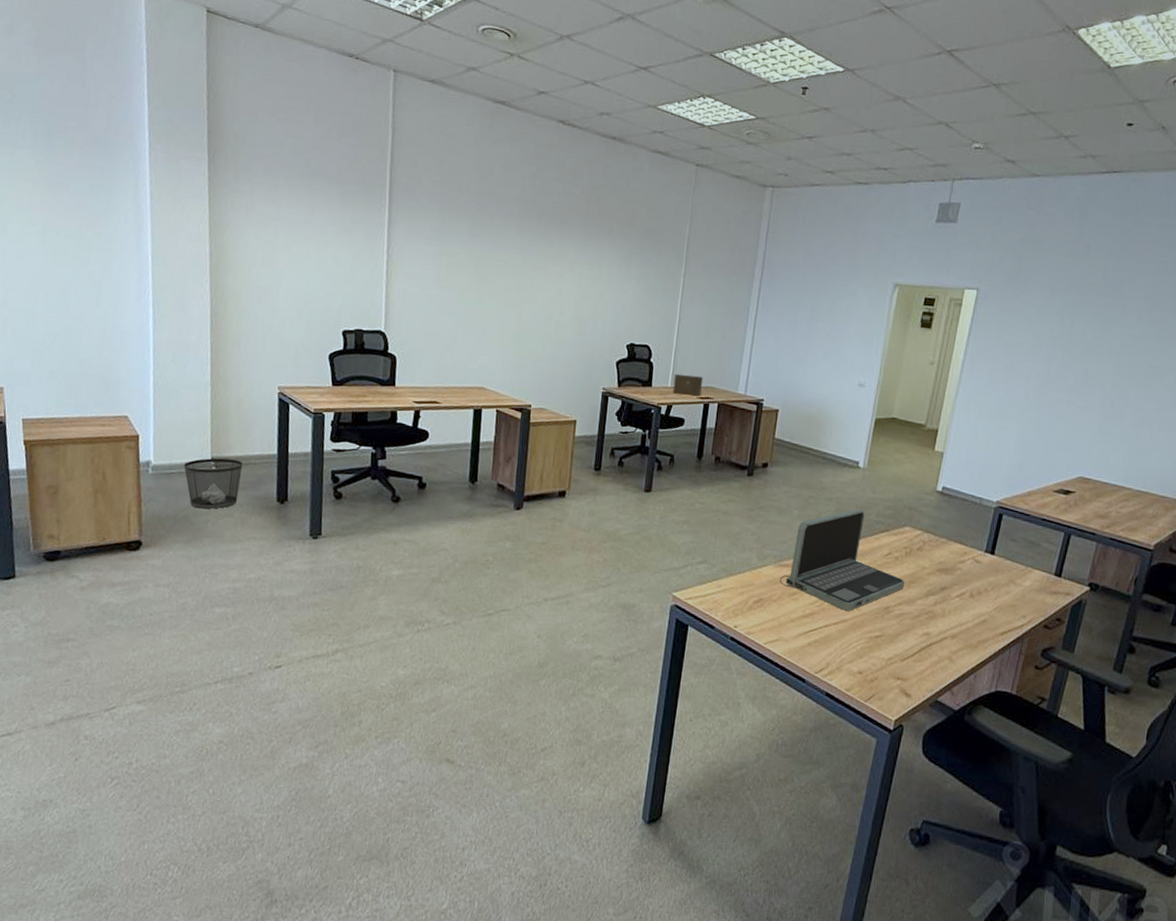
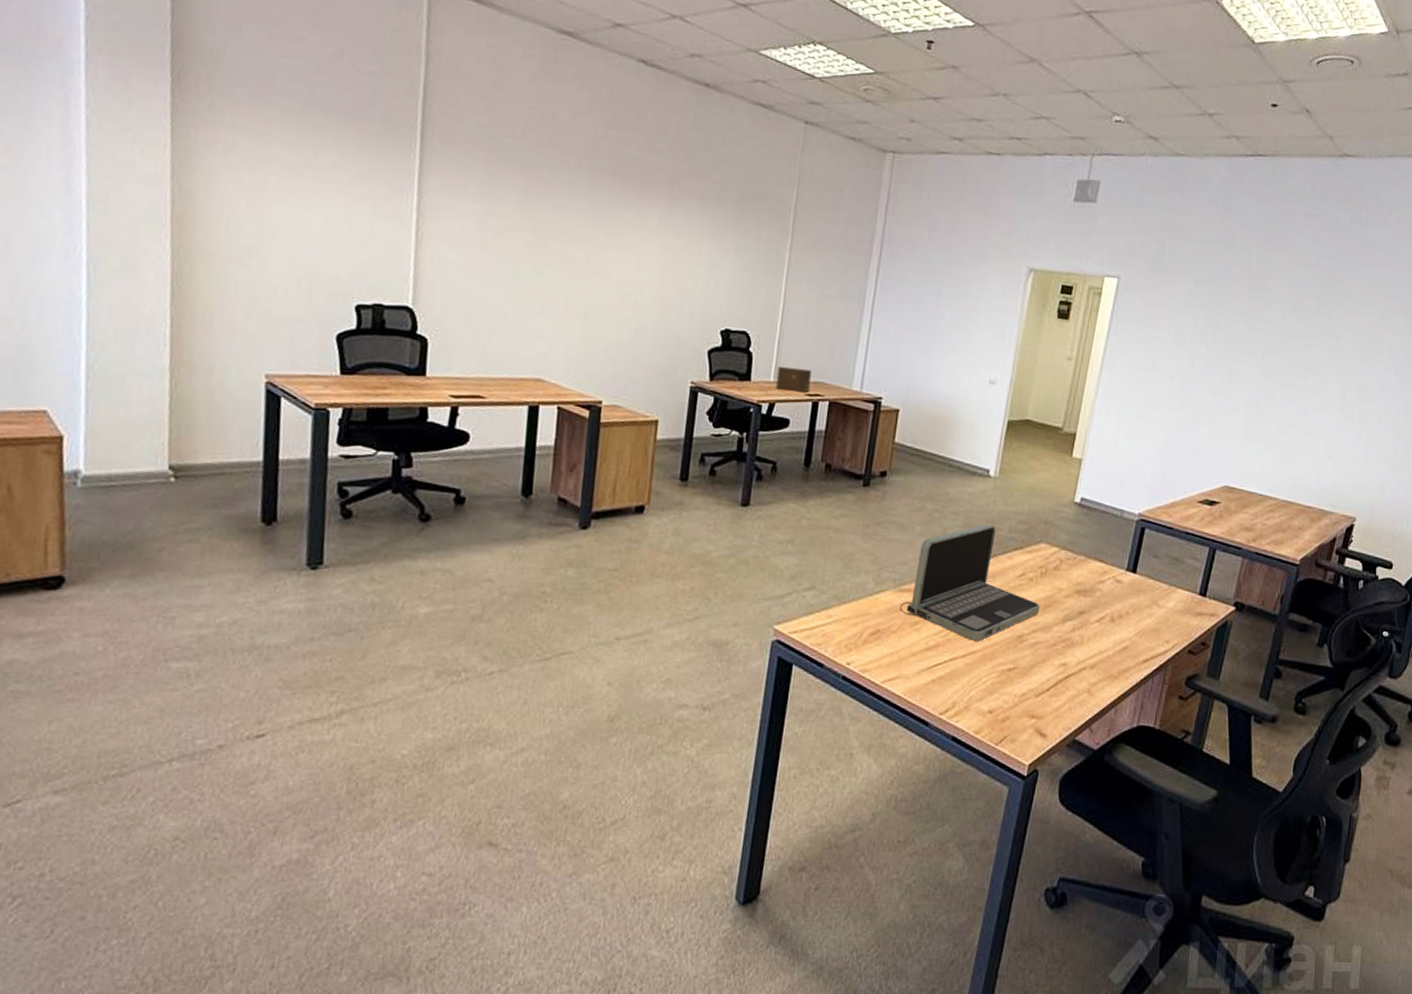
waste bin: present [183,458,243,510] -> none [127,466,214,534]

